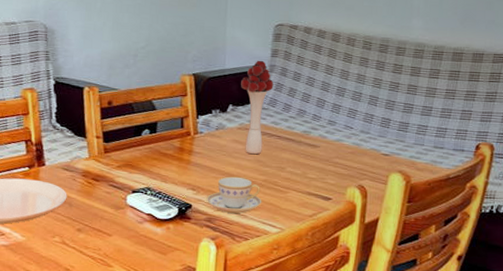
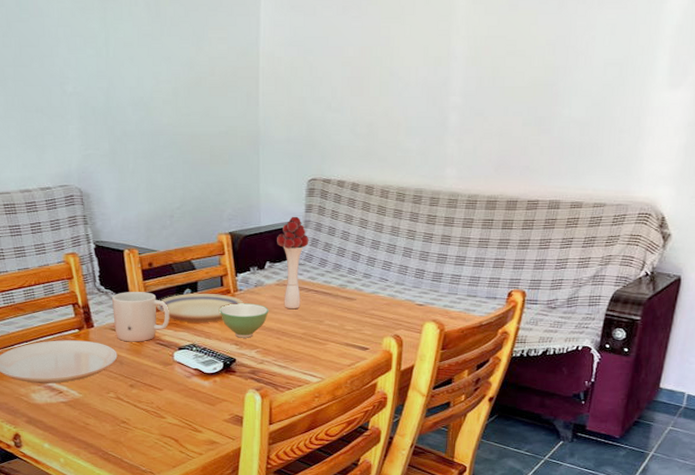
mug: none [66,130,126,183] -> present [112,292,170,342]
plate: none [112,134,204,165] -> present [156,294,244,323]
bowl: none [177,146,229,183] -> present [218,303,269,338]
teacup: present [206,176,262,214] -> none [249,331,303,366]

